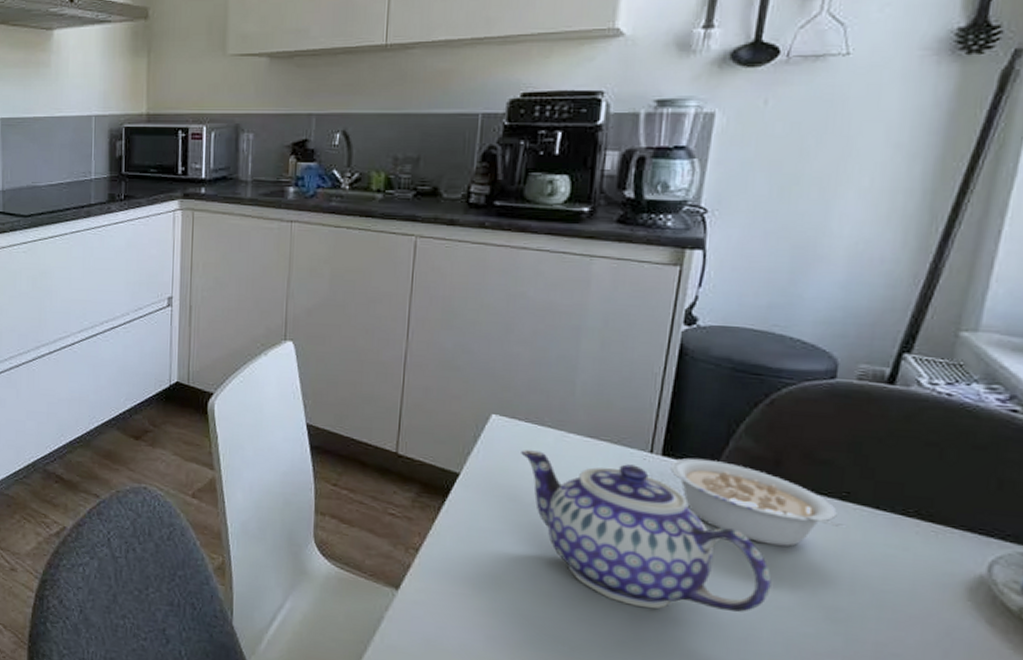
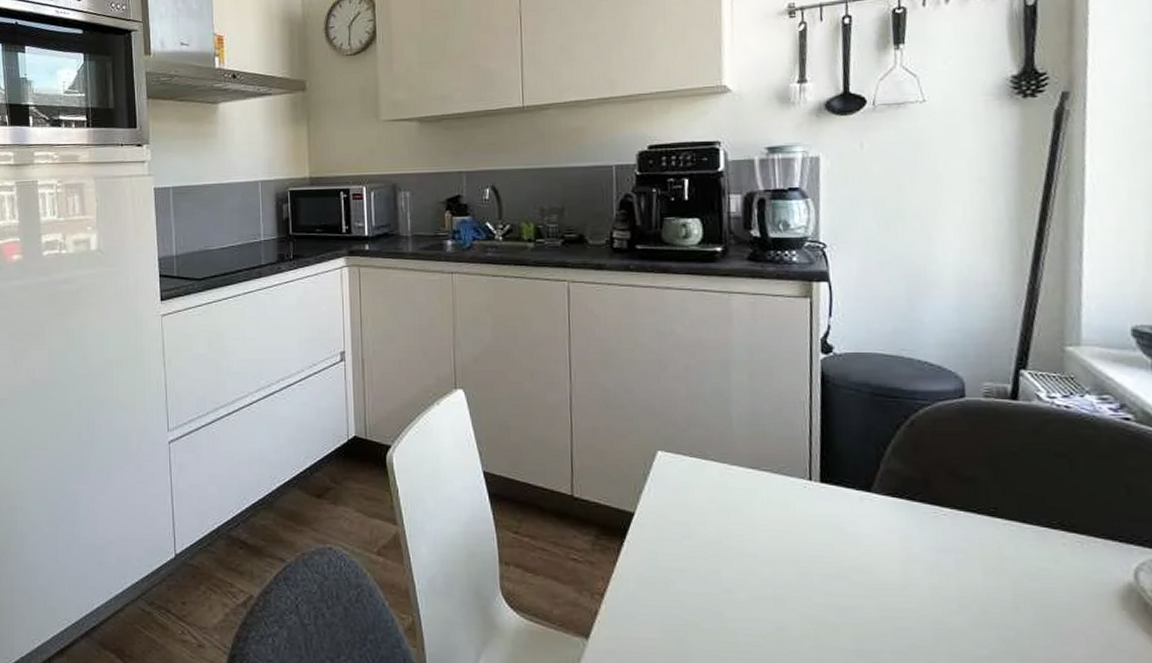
teapot: present [521,449,772,613] -> none [689,484,942,641]
legume: present [670,458,847,547] -> none [830,483,1000,566]

